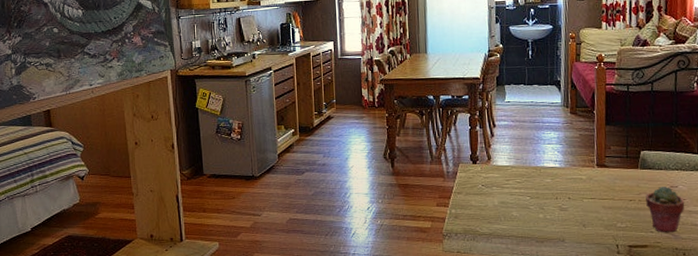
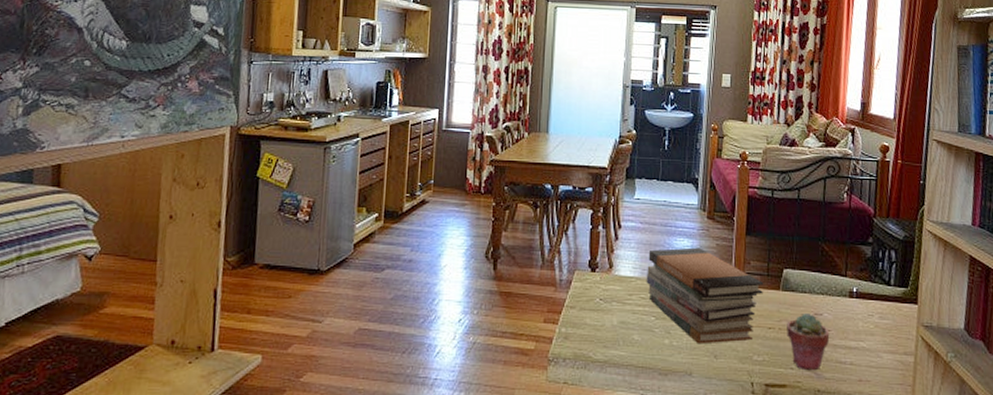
book stack: none [520,138,624,217] -> present [646,247,764,345]

